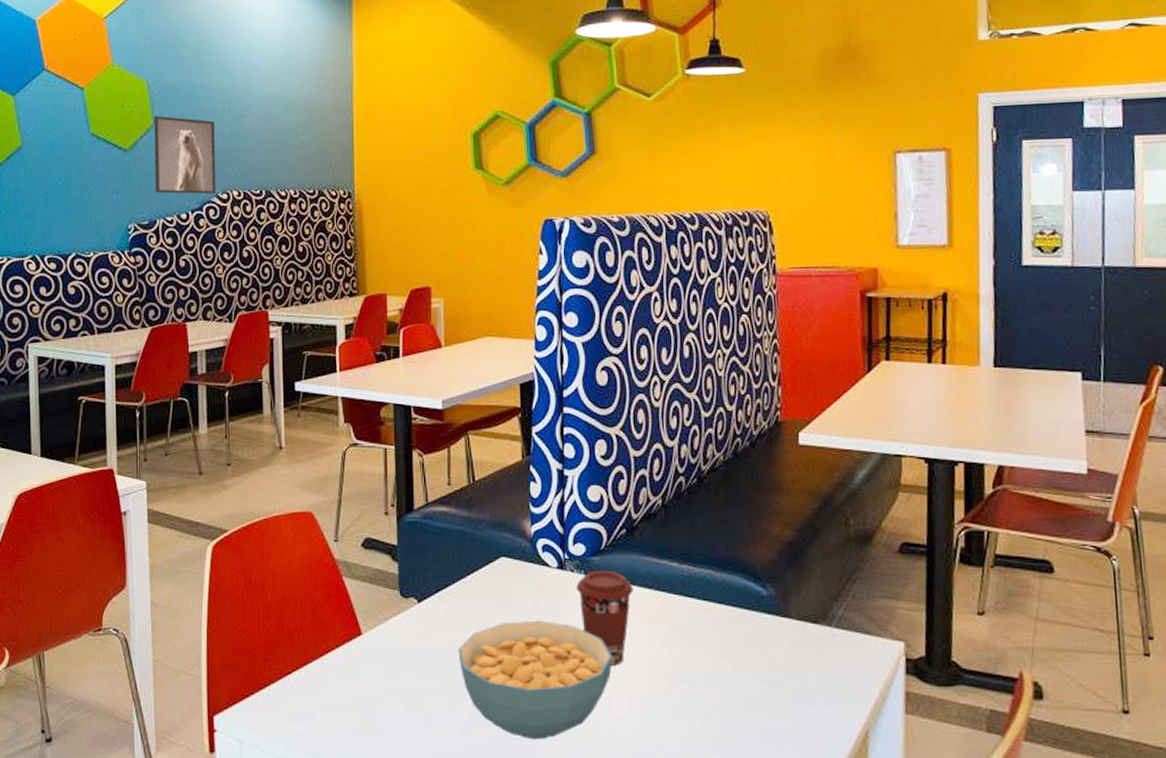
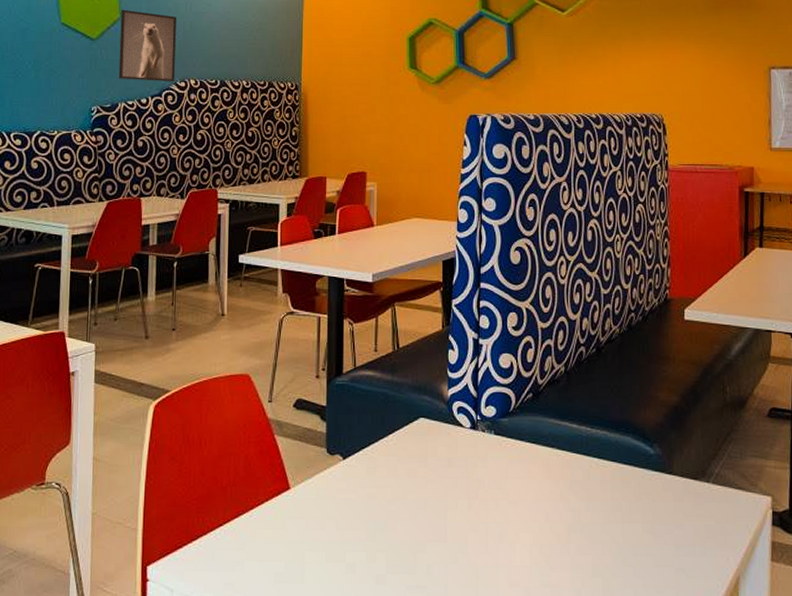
cereal bowl: present [458,620,613,740] -> none [378,476,518,587]
coffee cup: present [576,570,633,666] -> none [487,430,537,518]

